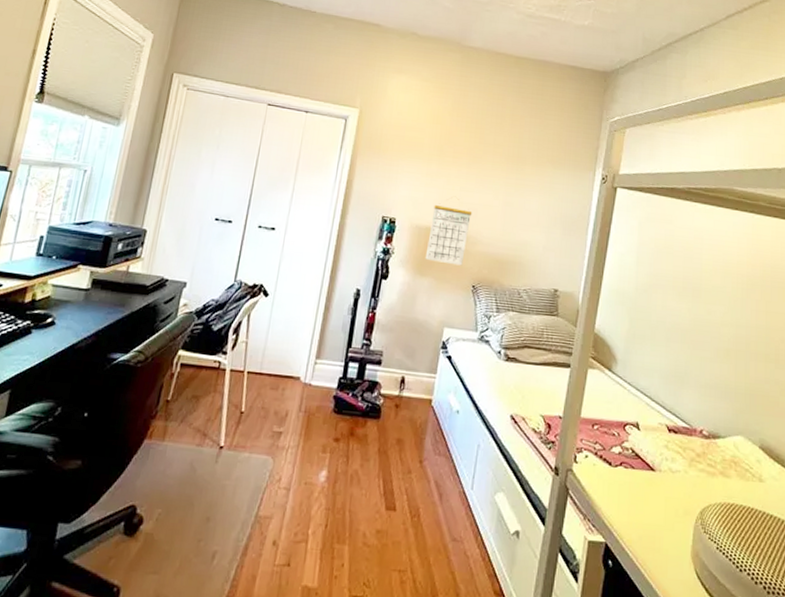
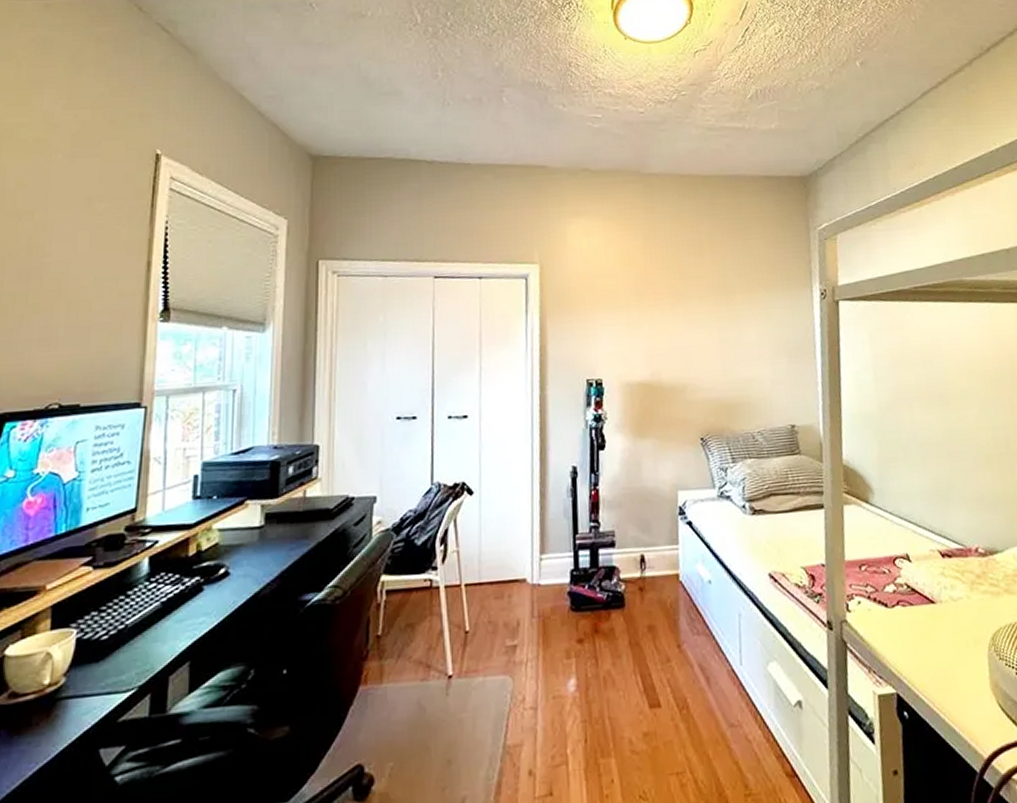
calendar: present [425,199,473,266] -> none [642,345,686,420]

